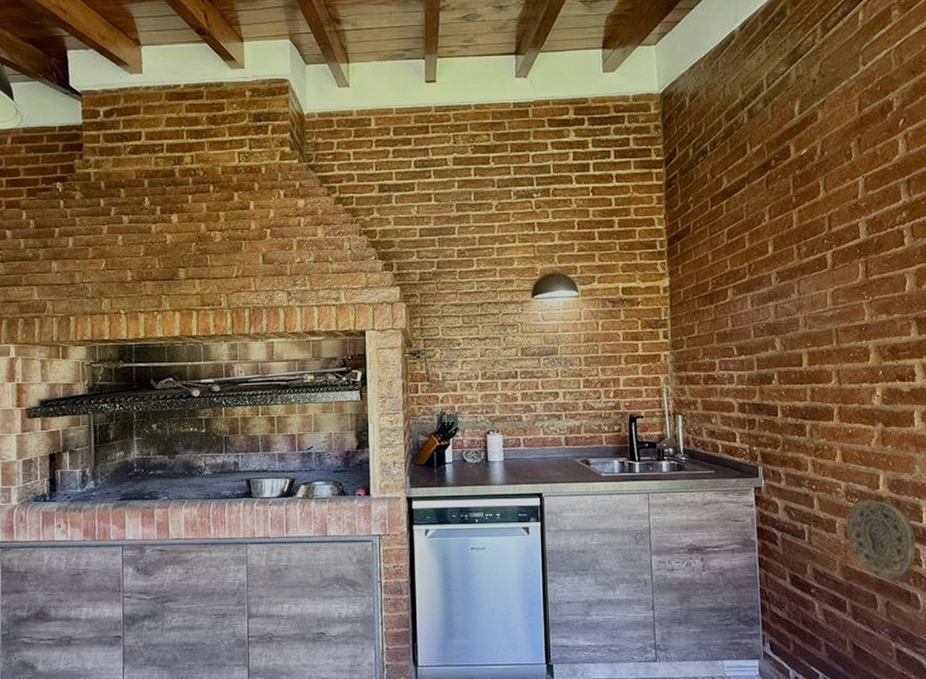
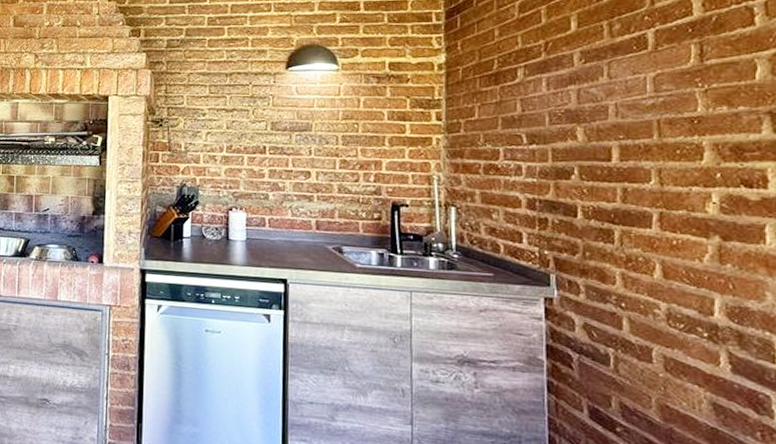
decorative plate: present [846,500,916,580] -> none [666,327,766,431]

